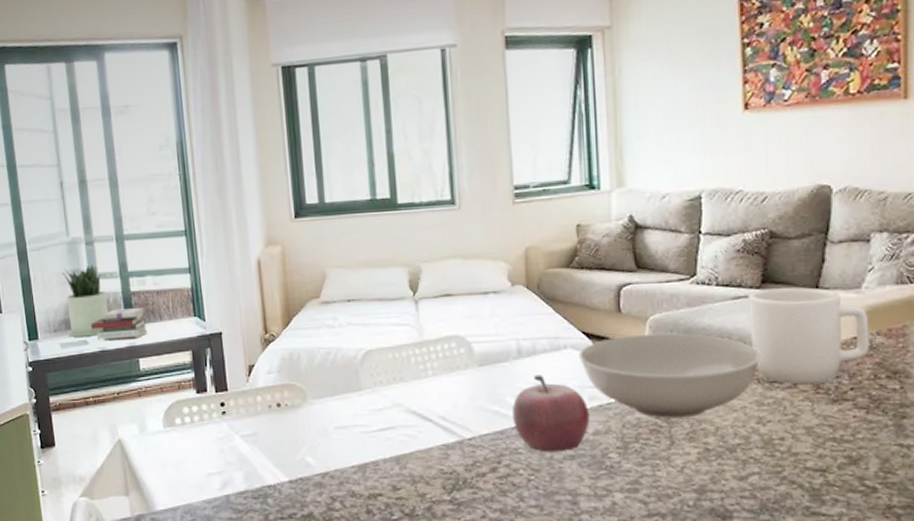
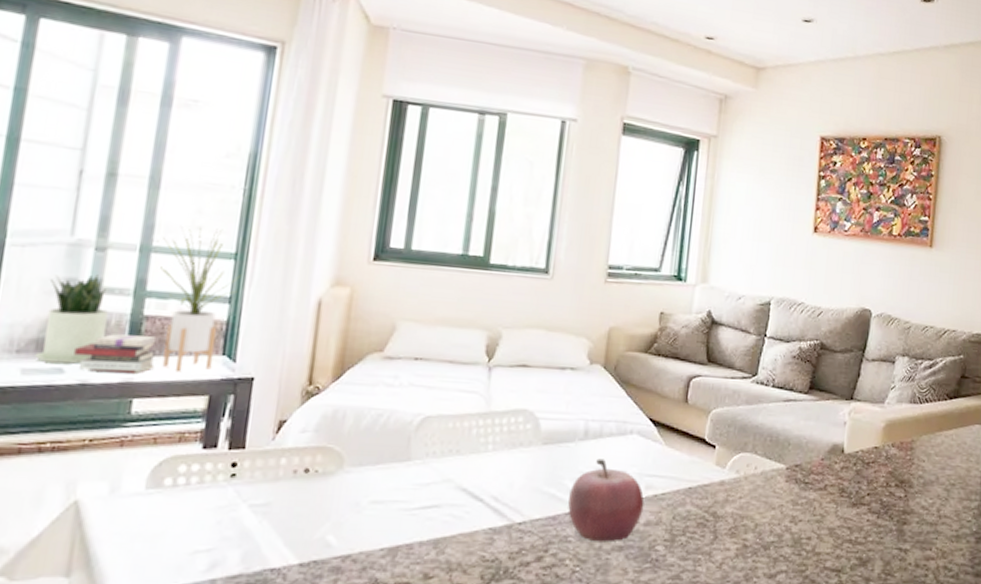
house plant: none [130,211,193,333] -> present [160,227,240,371]
bowl: present [578,333,761,420] -> none [642,426,801,514]
mug: present [748,287,869,385] -> none [794,395,888,488]

